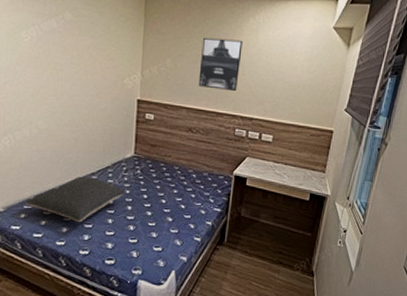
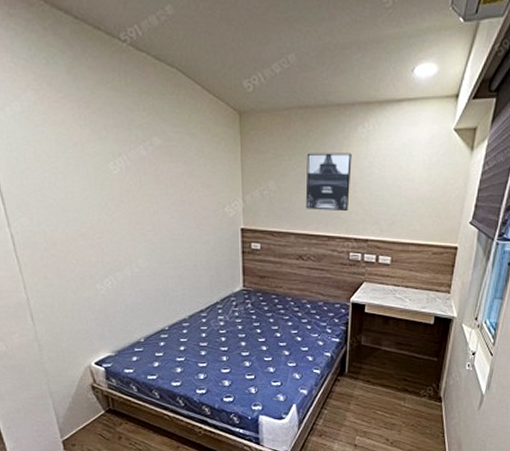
pillow: present [25,177,126,223] -> none [136,315,238,362]

